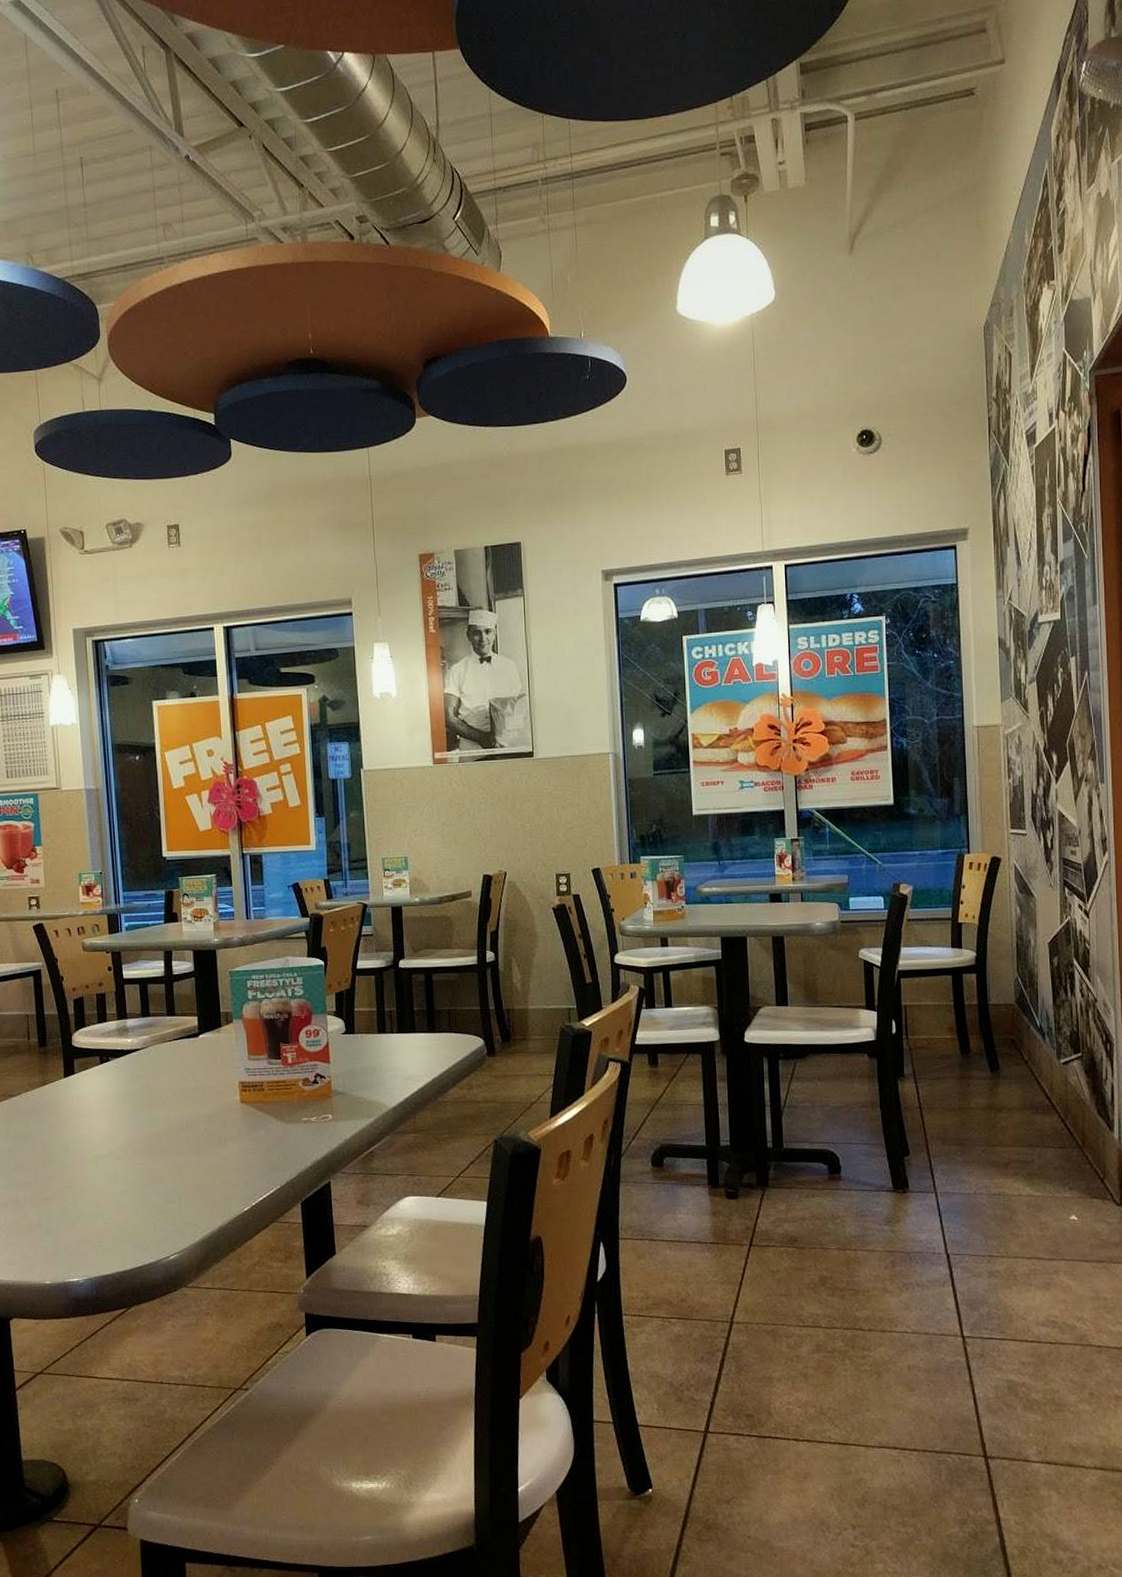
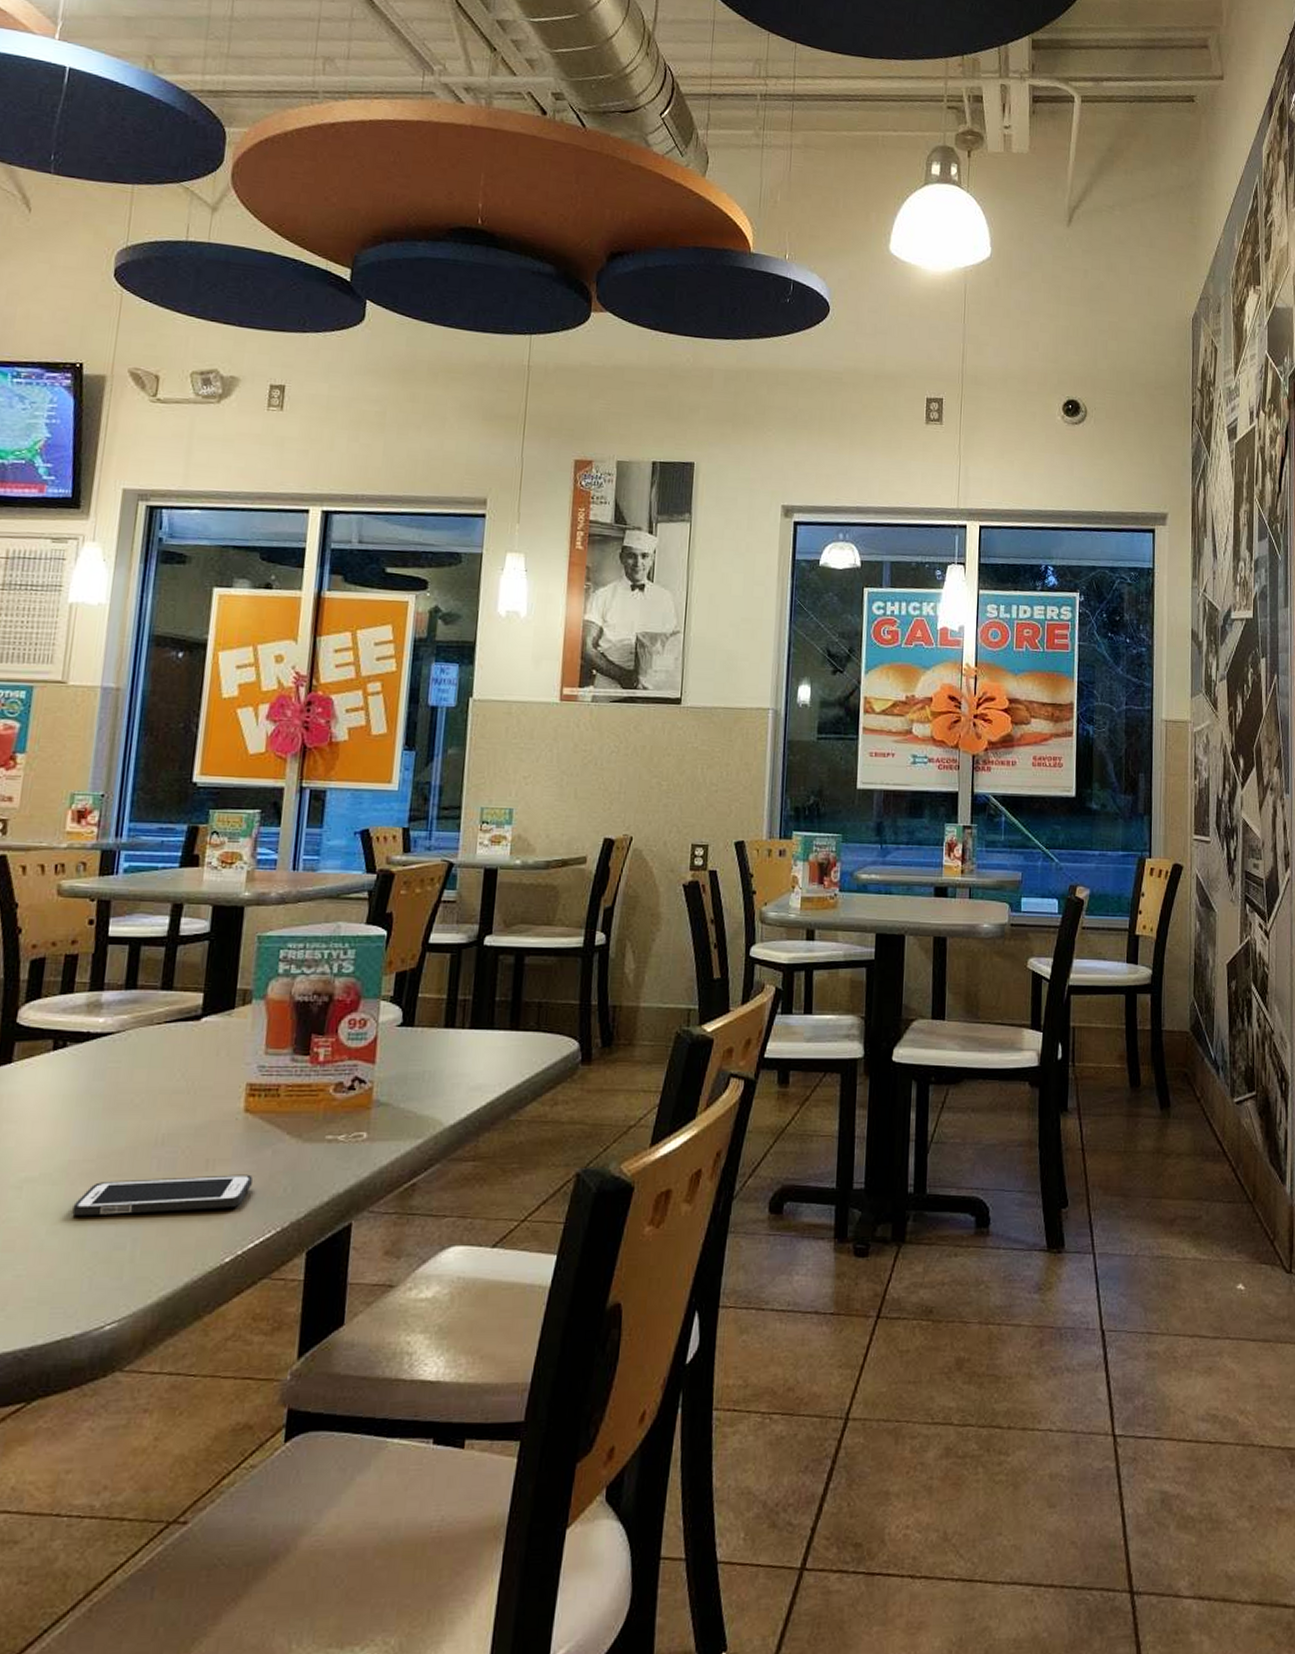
cell phone: none [134,1148,254,1181] -> present [72,1174,253,1217]

